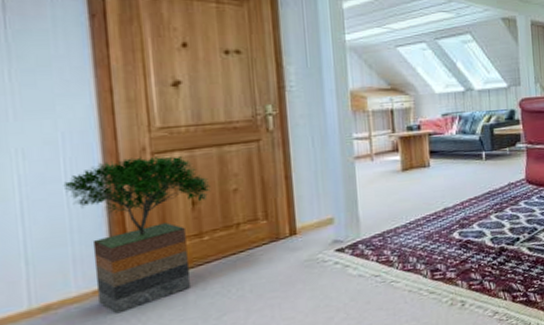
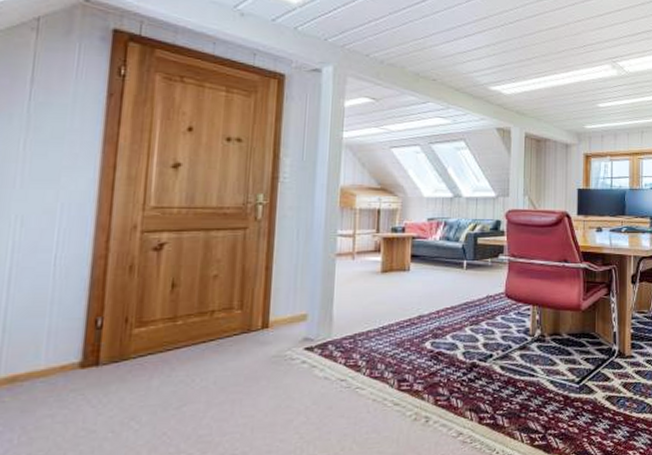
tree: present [63,156,211,314] -> none [53,234,192,393]

